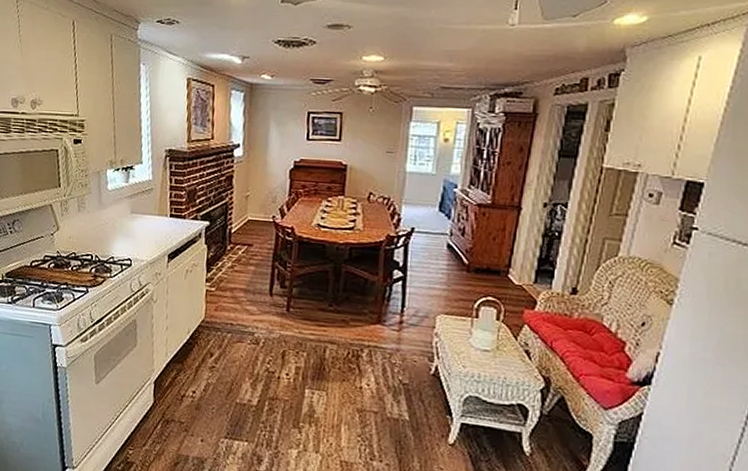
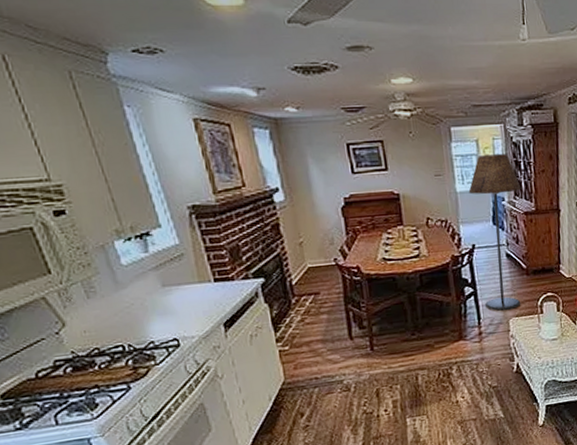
floor lamp: none [413,138,480,305] -> present [468,154,522,311]

